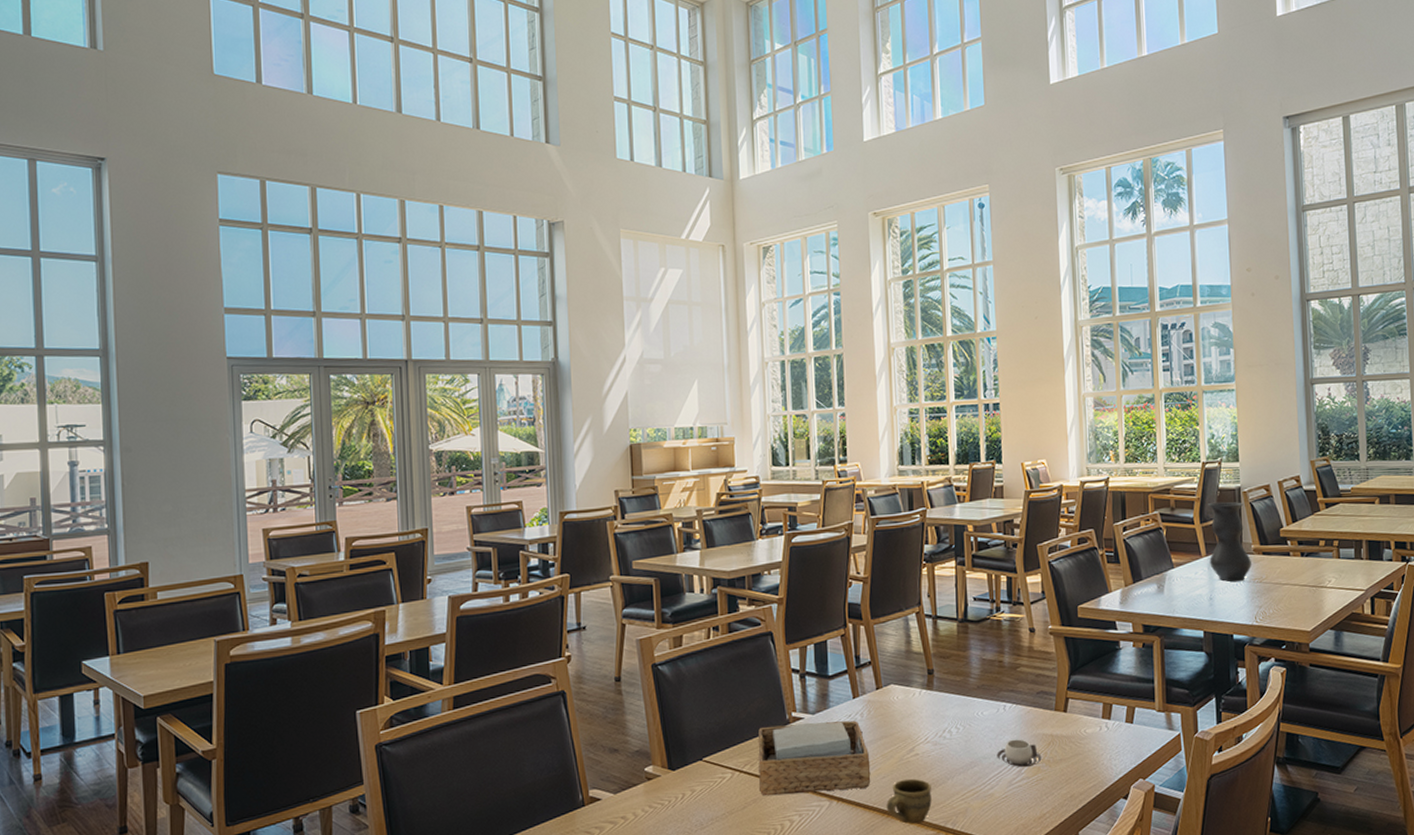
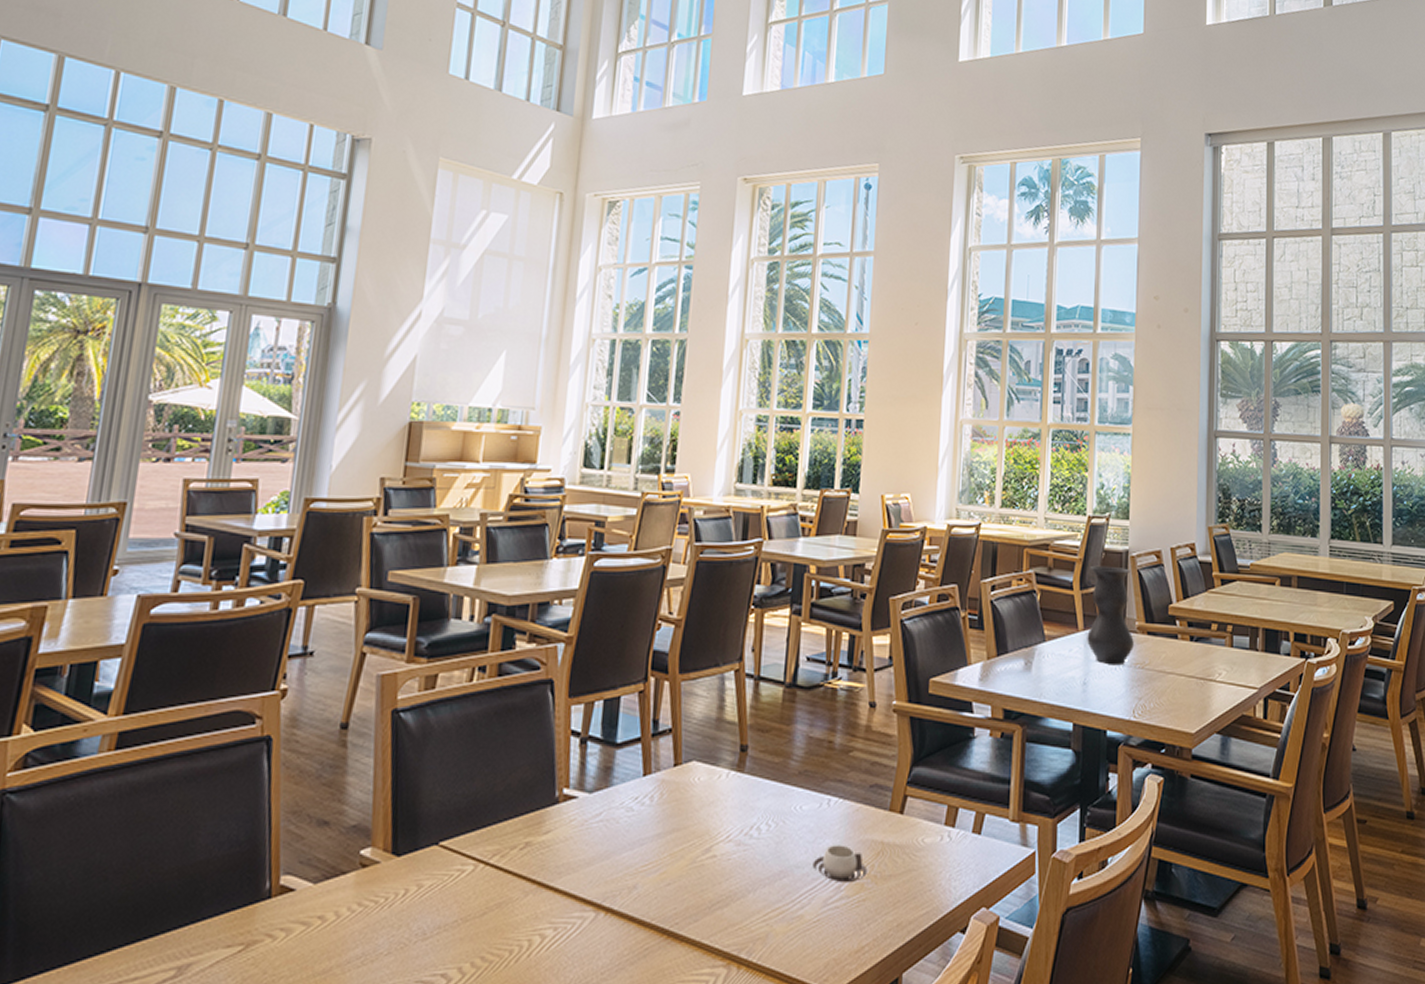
napkin holder: present [758,720,871,796] -> none [507,803,654,900]
cup: present [886,778,932,824] -> none [667,888,727,951]

